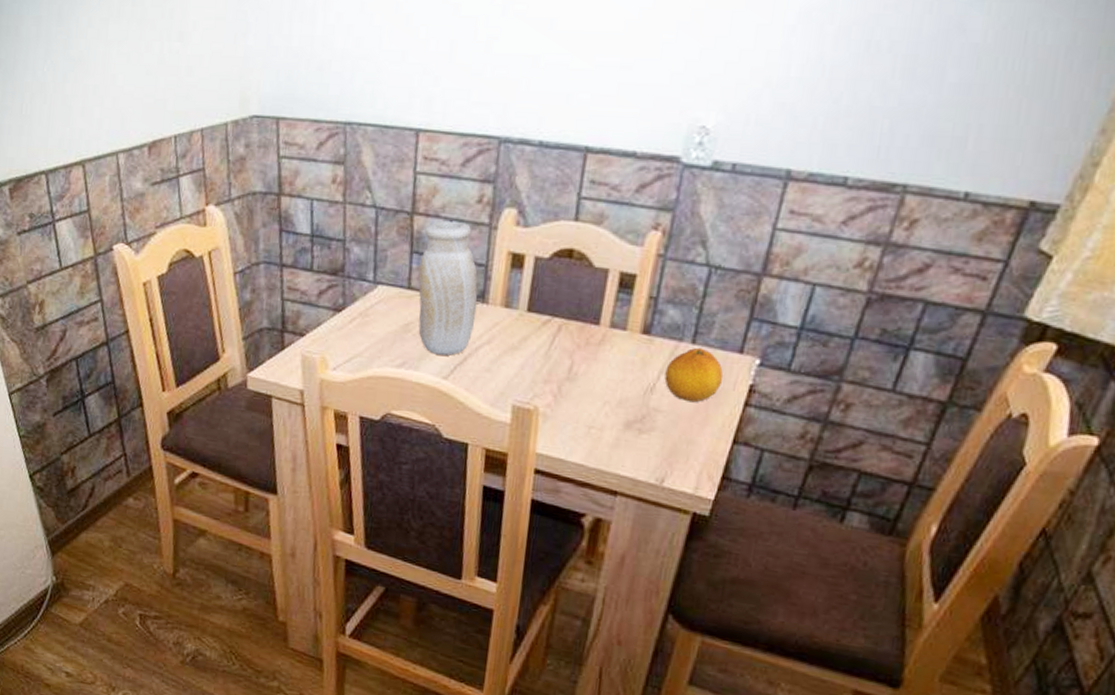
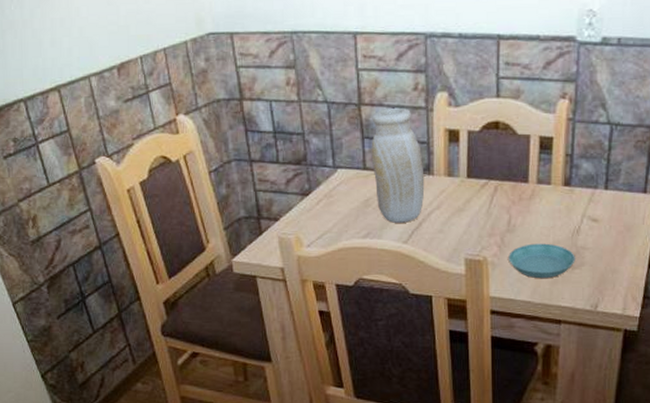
saucer: none [563,397,645,441] -> present [508,243,575,279]
fruit: present [664,347,724,402] -> none [587,192,634,237]

